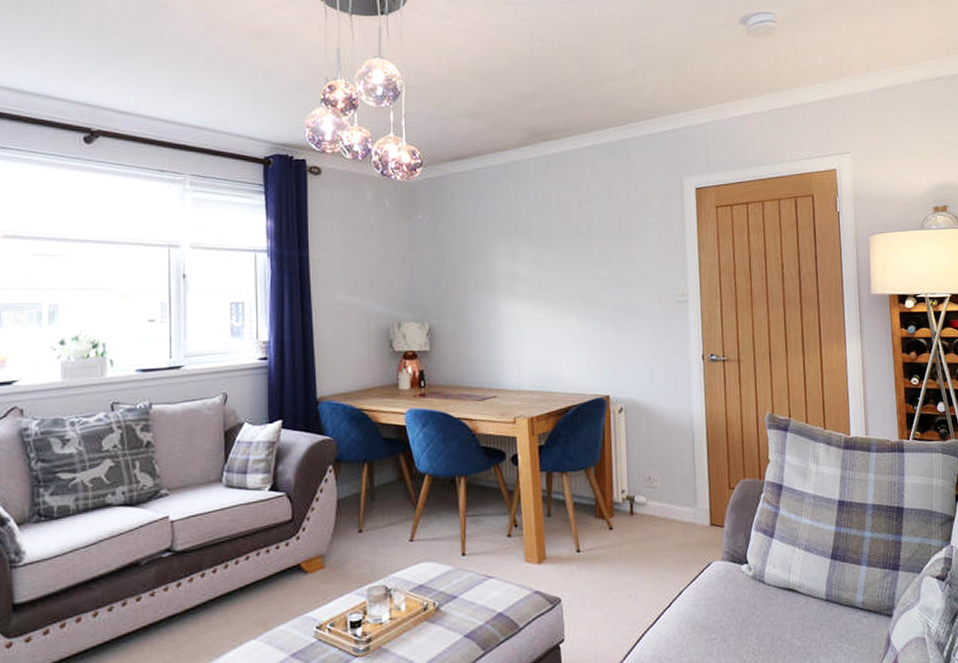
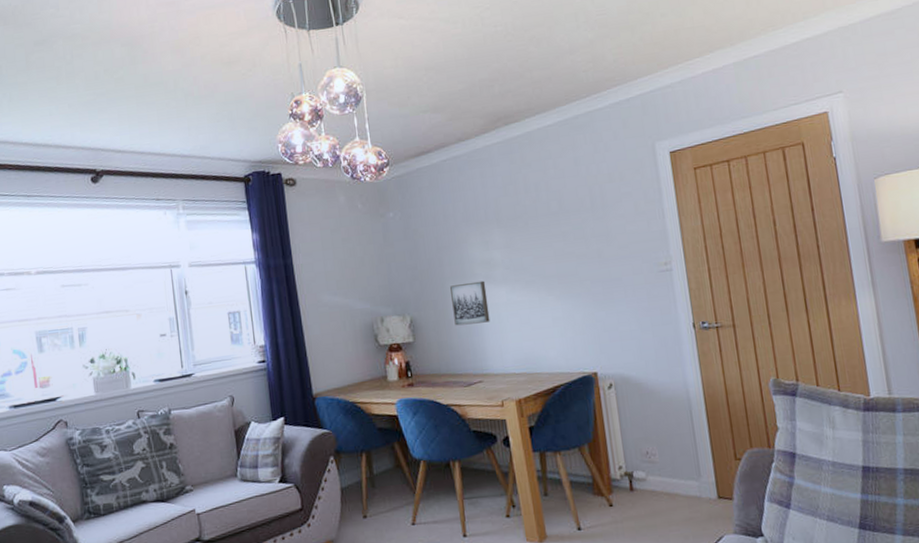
wall art: none [473,294,510,338] -> present [450,280,490,326]

